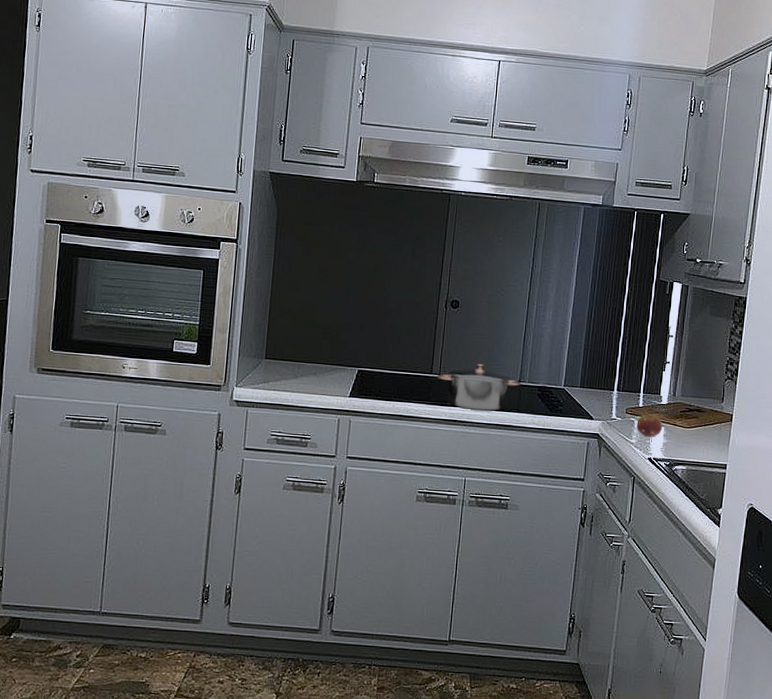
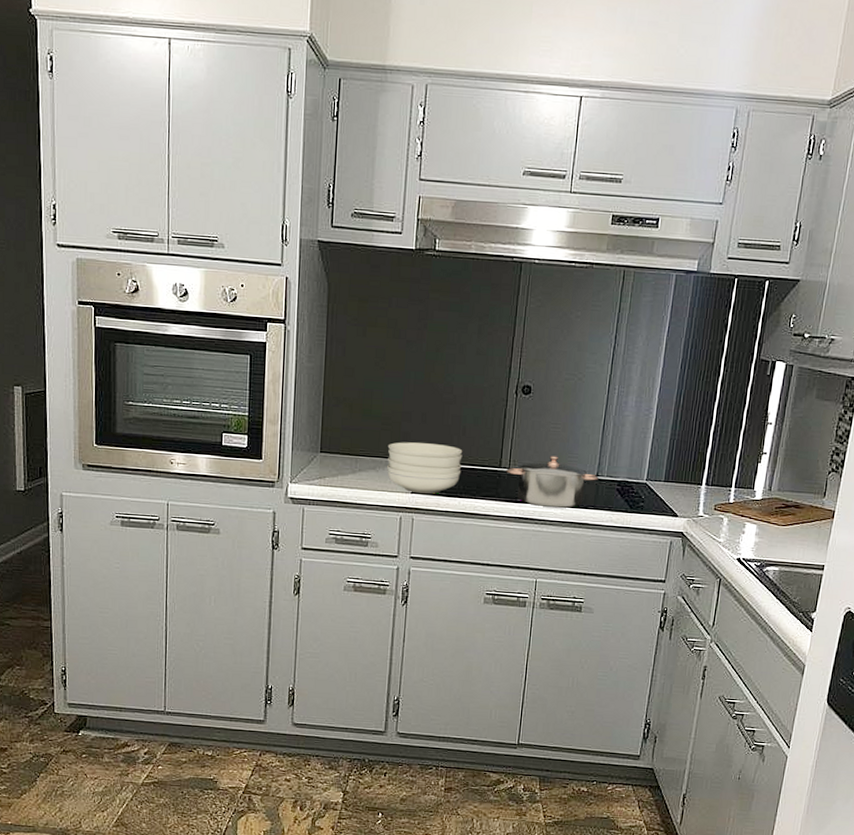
bowl: none [326,349,397,398] -> present [386,442,463,494]
fruit: present [636,414,663,437] -> none [725,511,755,536]

